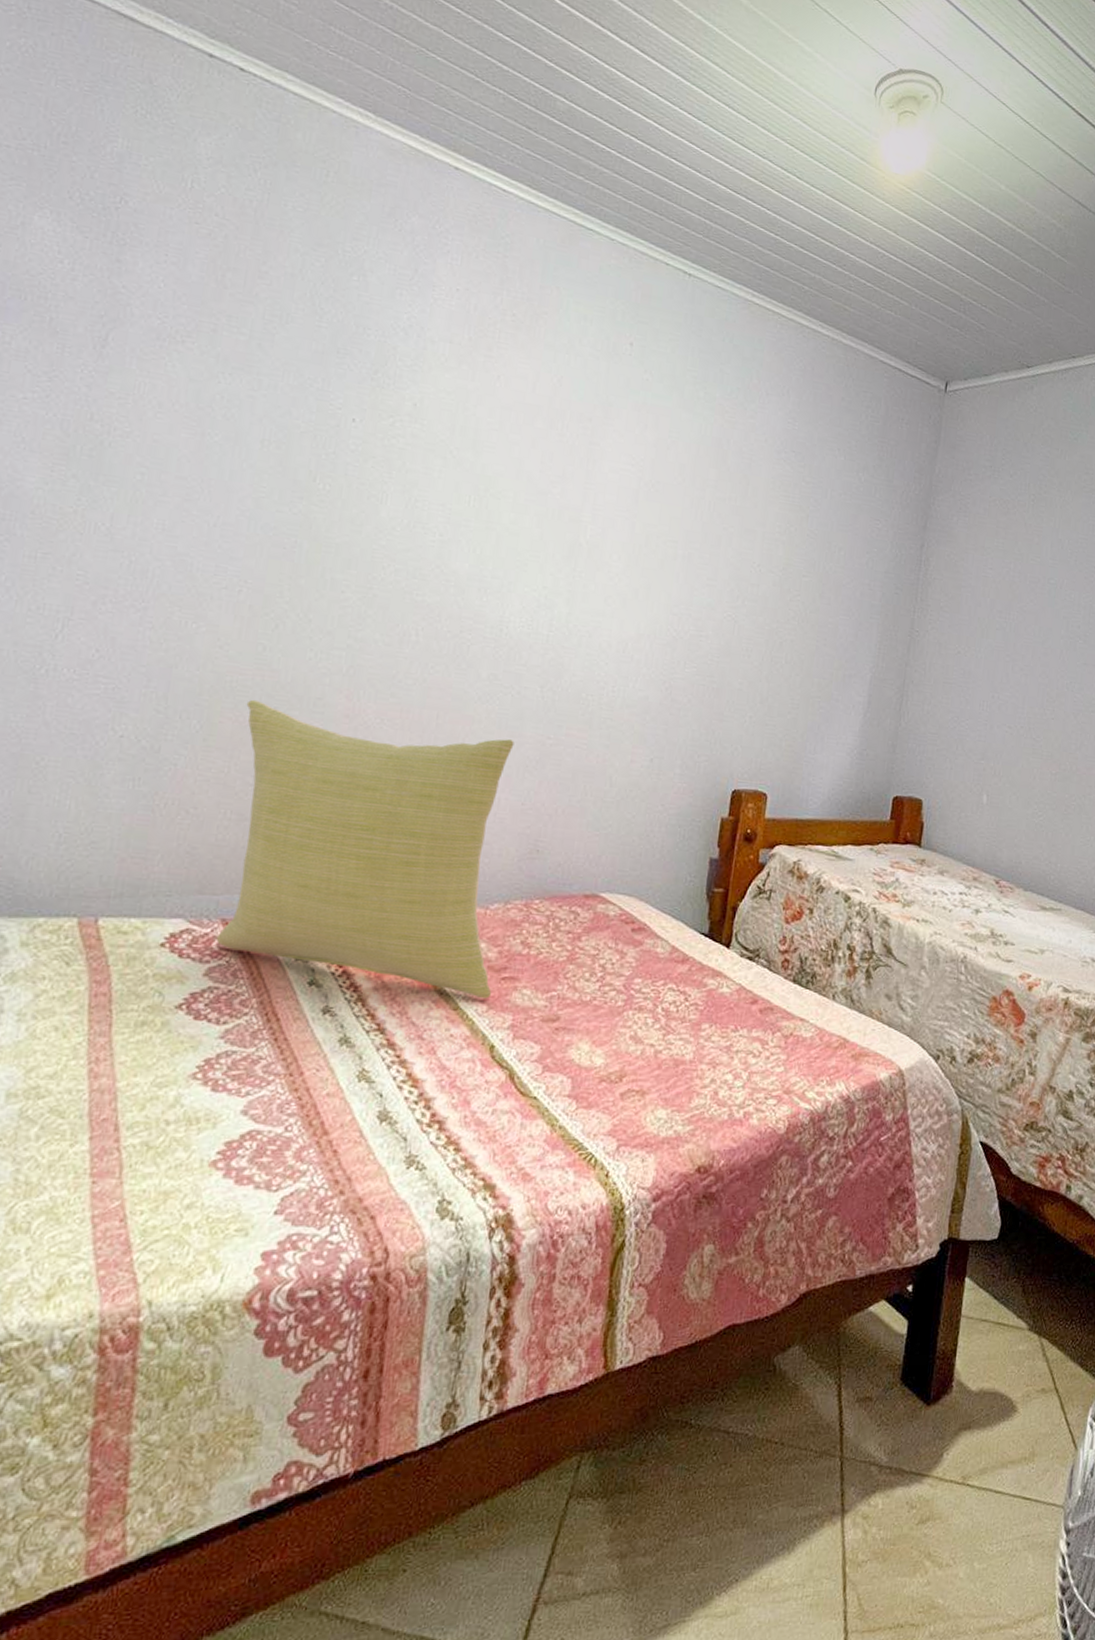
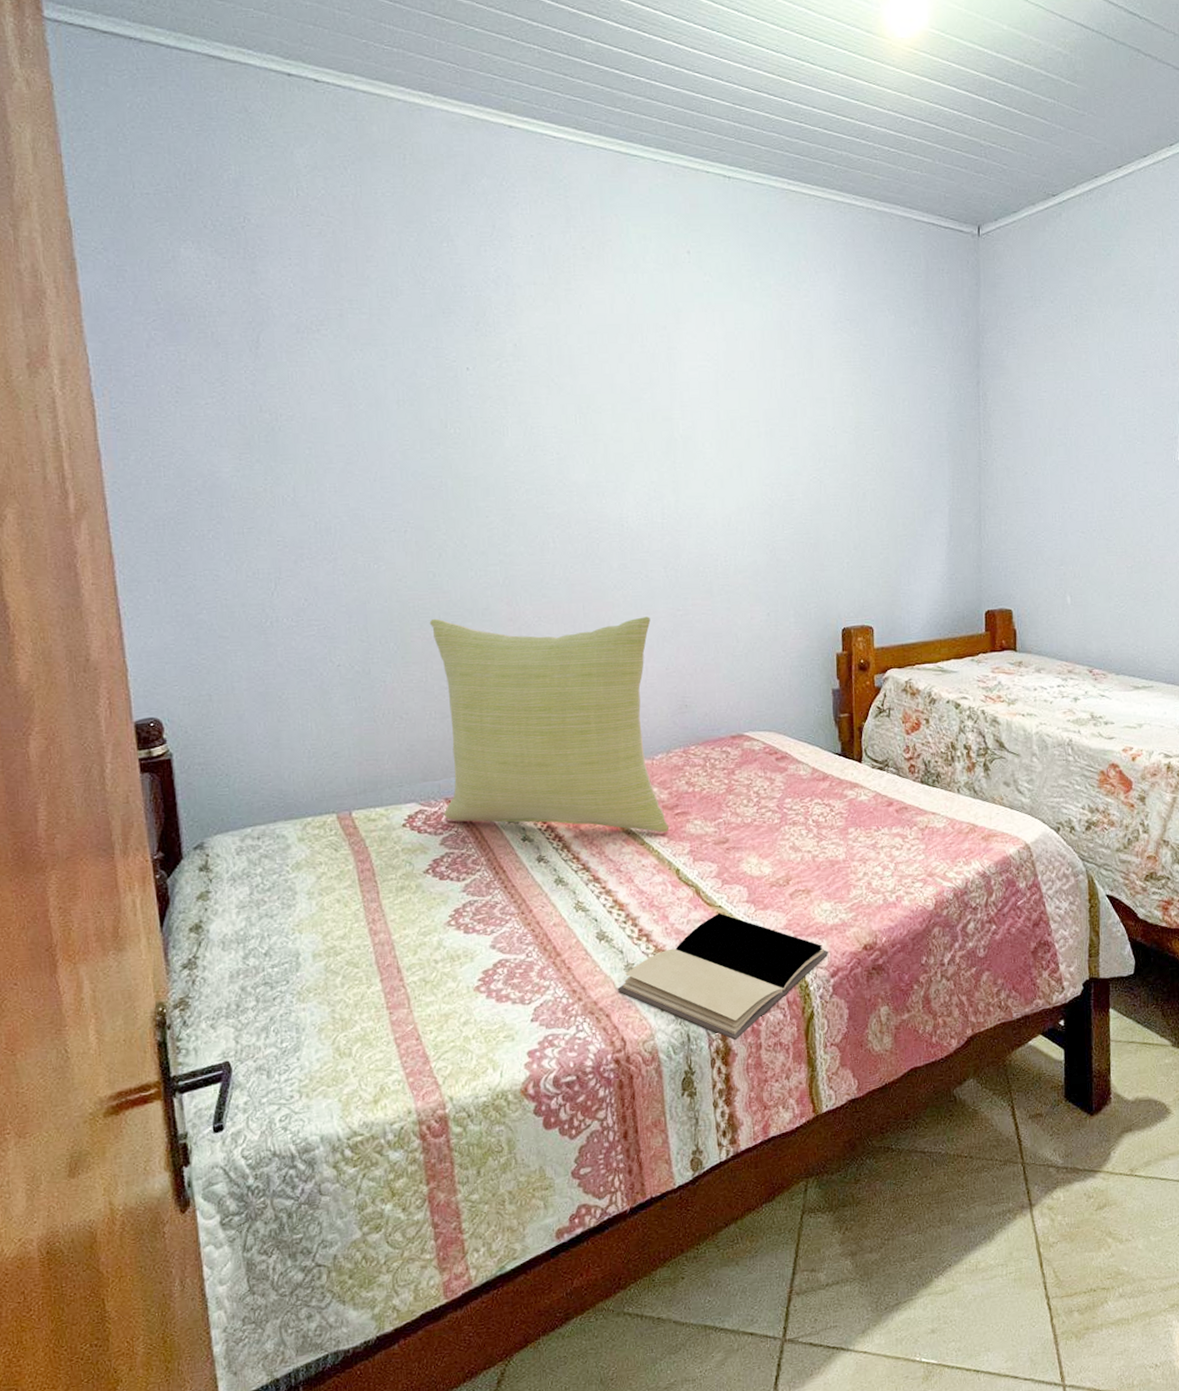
book: none [390,1105,655,1267] -> present [617,913,829,1041]

